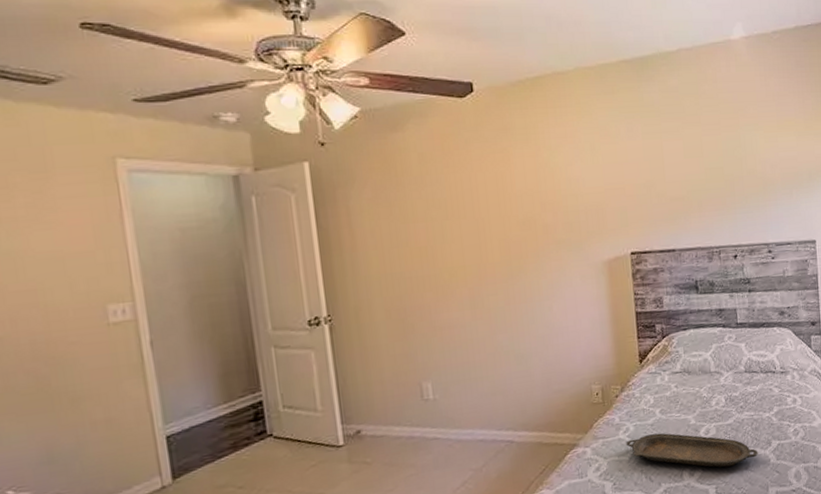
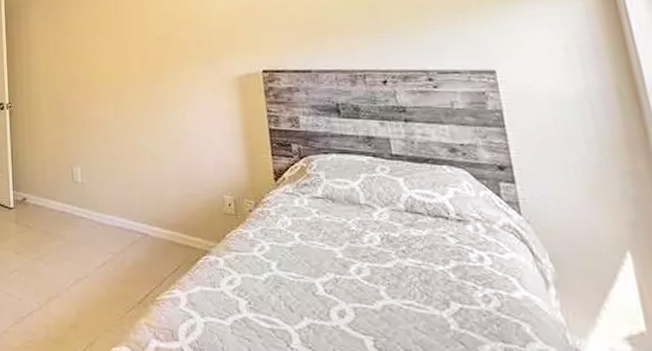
serving tray: present [626,433,758,468] -> none [261,259,431,320]

